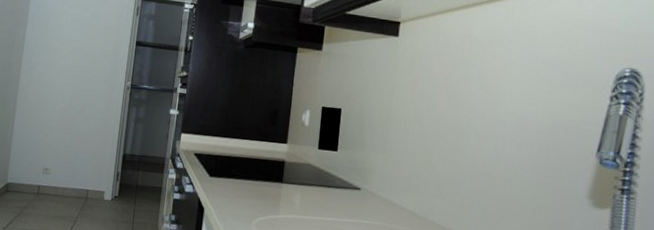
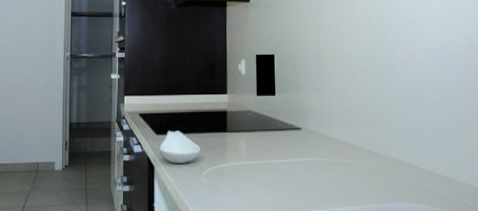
spoon rest: none [211,174,254,210] -> present [160,131,201,163]

